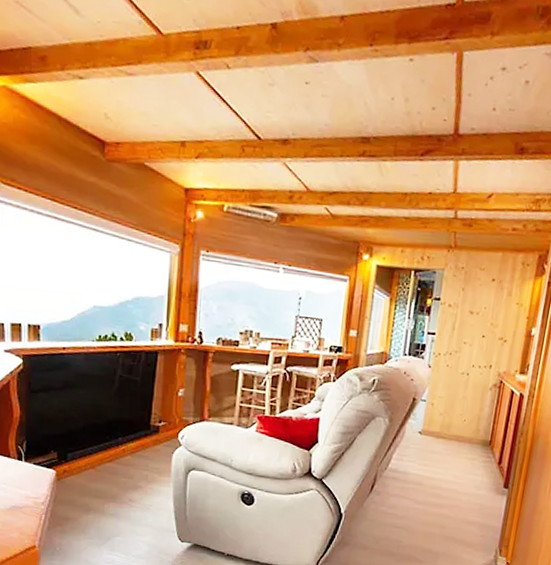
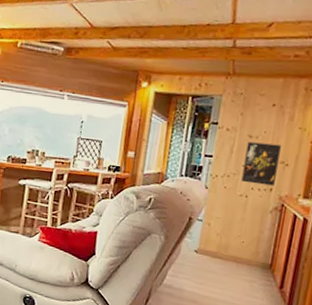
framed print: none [463,318,500,363] -> present [241,141,281,186]

